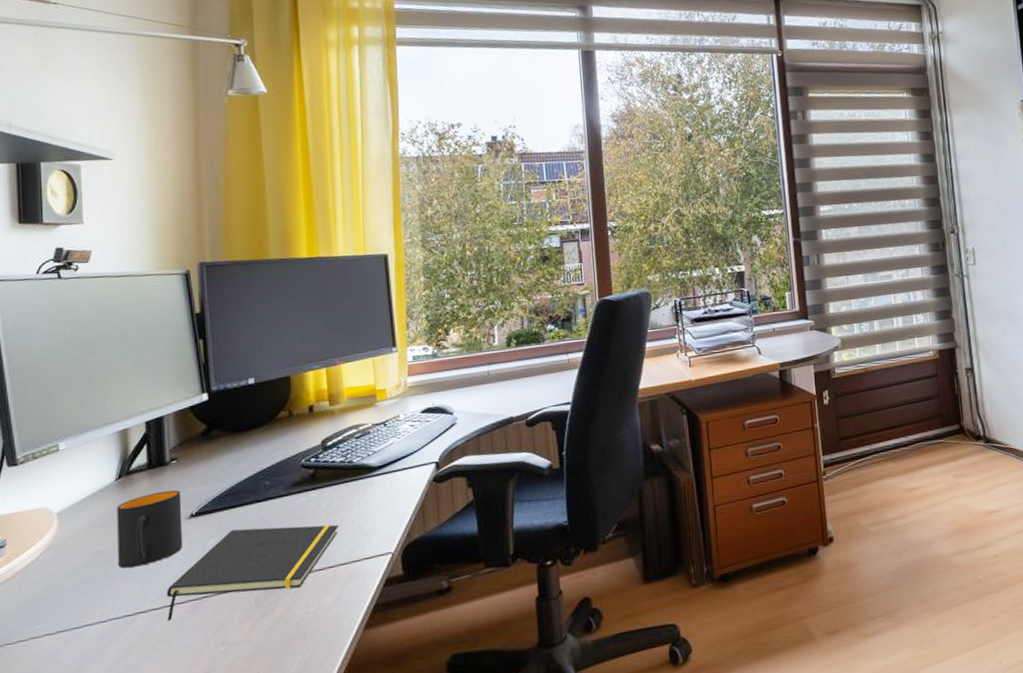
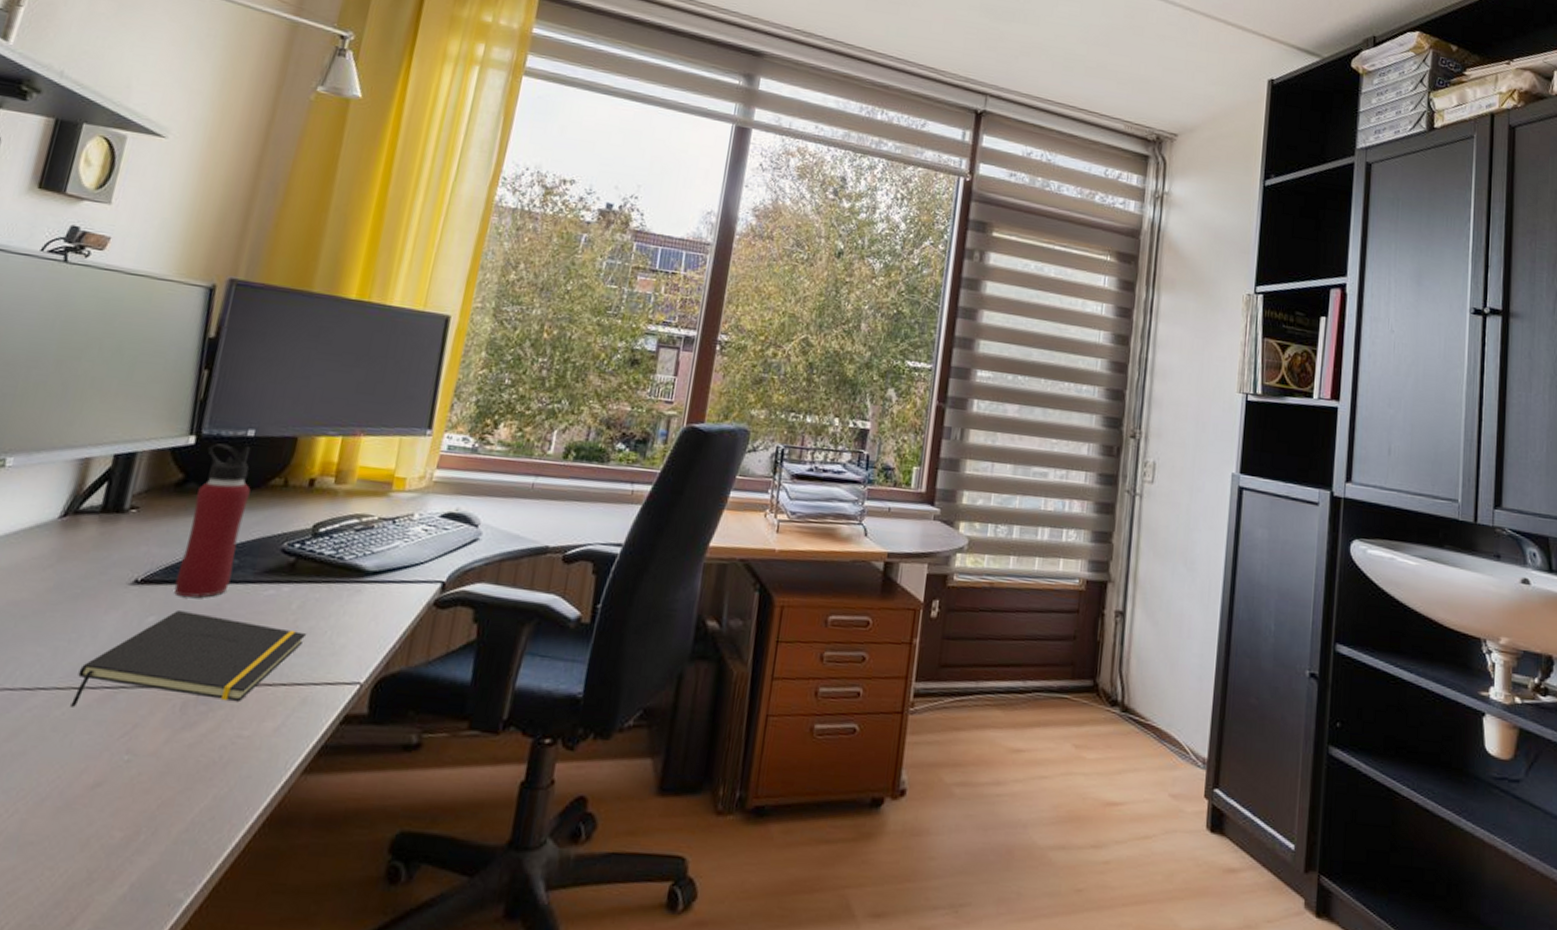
mug: present [116,489,183,569] -> none [32,543,132,631]
water bottle: none [220,392,267,519] -> present [174,443,251,598]

